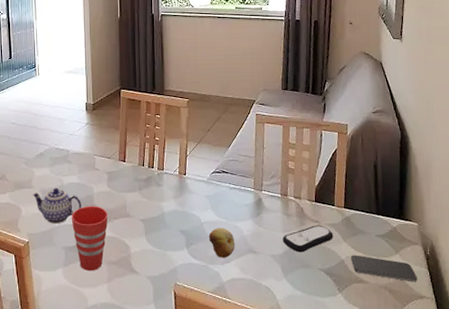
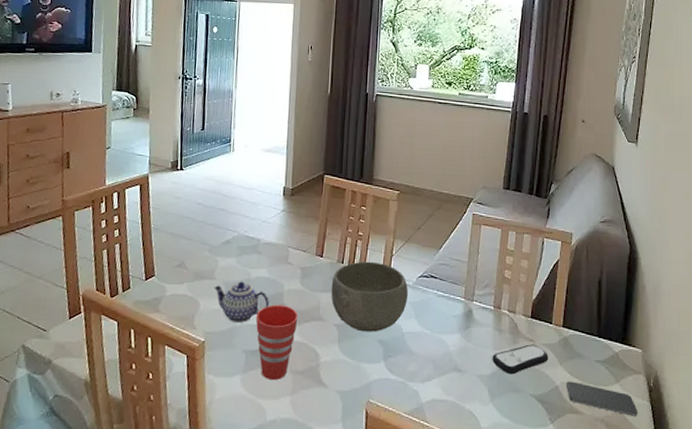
bowl: none [135,162,203,224] -> present [331,261,408,332]
fruit: present [208,227,235,258] -> none [409,339,439,375]

